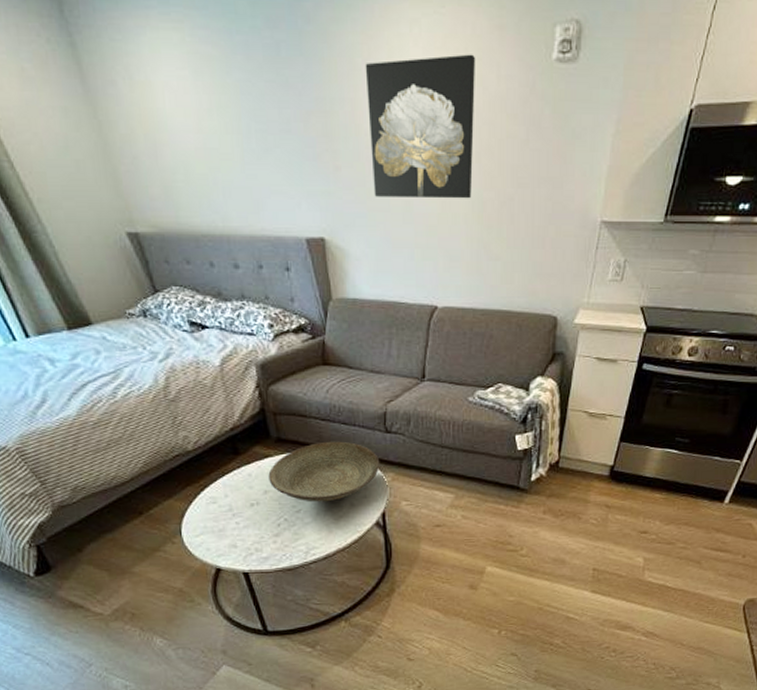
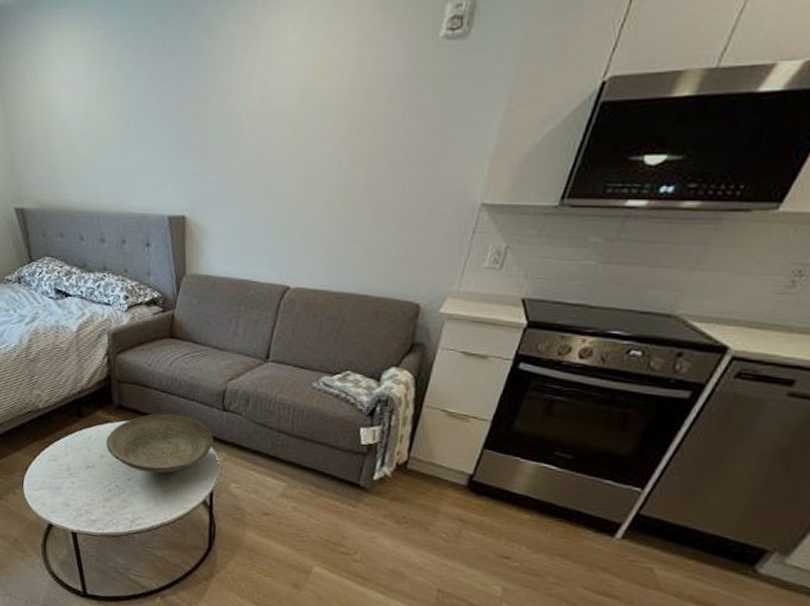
wall art: present [365,54,476,199] -> none [238,36,356,180]

